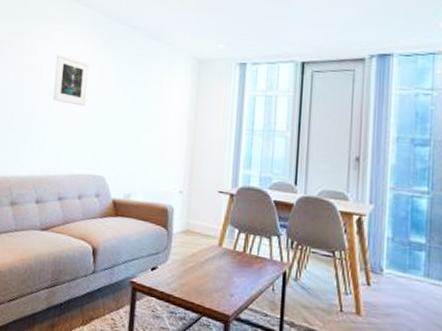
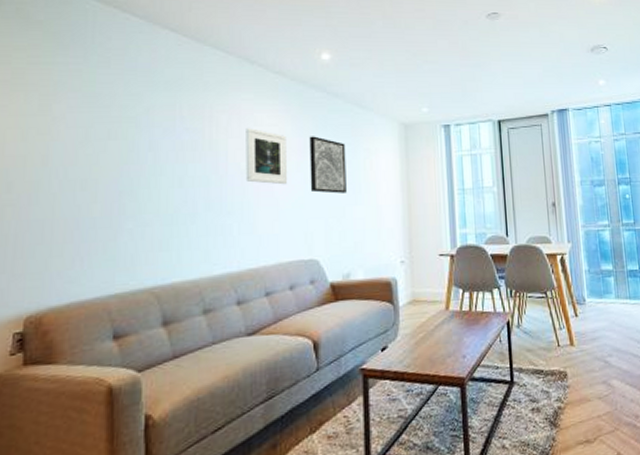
wall art: none [104,65,140,120] -> present [309,136,347,194]

